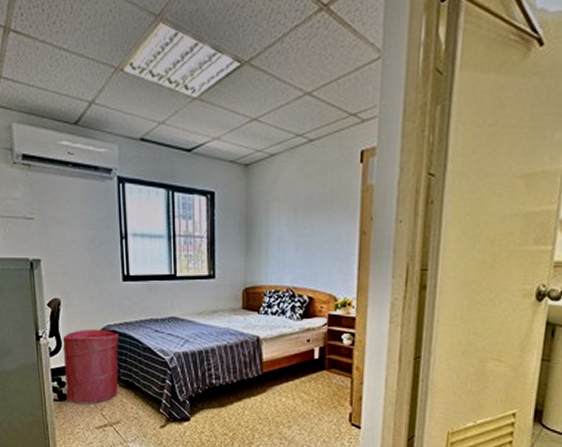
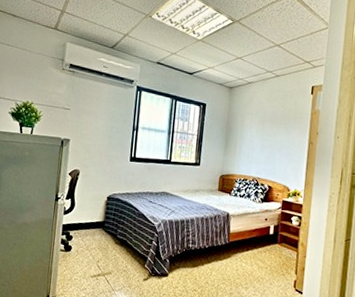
laundry hamper: present [62,329,120,405] -> none [70,195,121,257]

